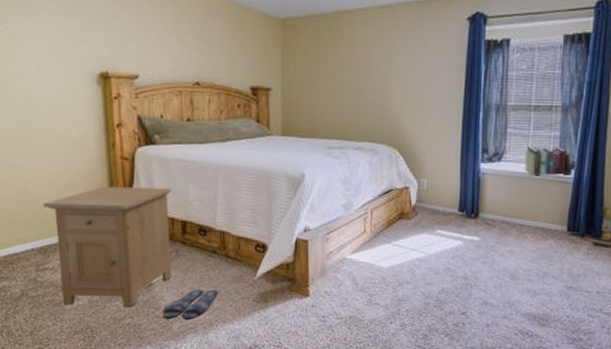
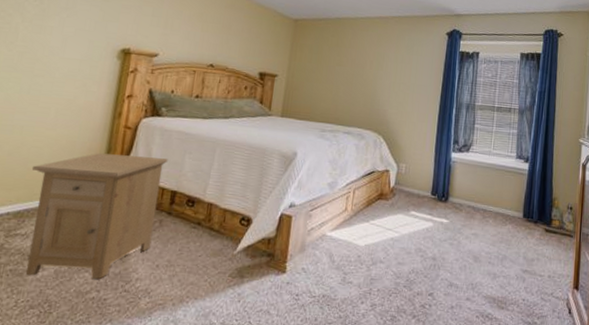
slippers: present [163,289,218,319] -> none [133,262,195,295]
books: present [525,145,572,176] -> none [488,140,527,167]

